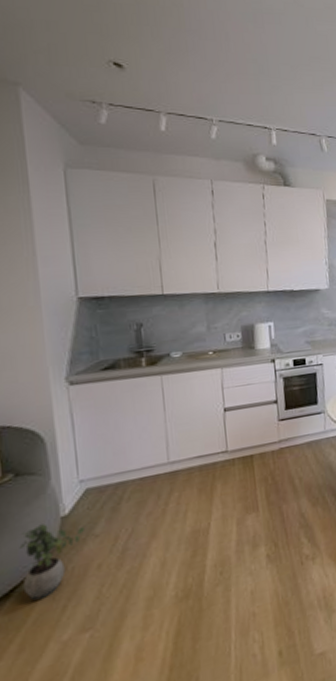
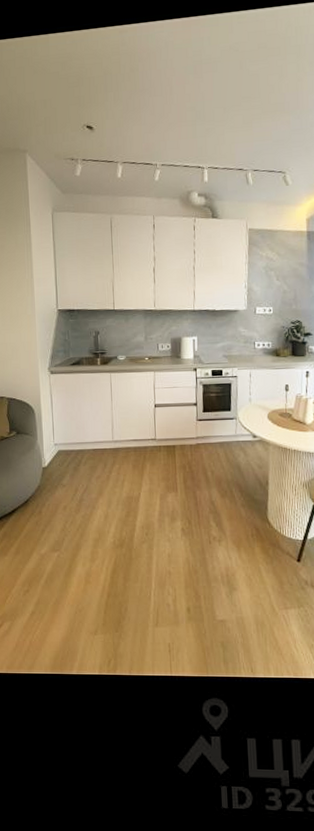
potted plant: present [19,524,86,600] -> none [18,470,57,521]

